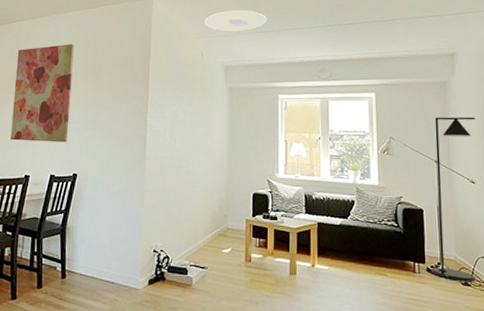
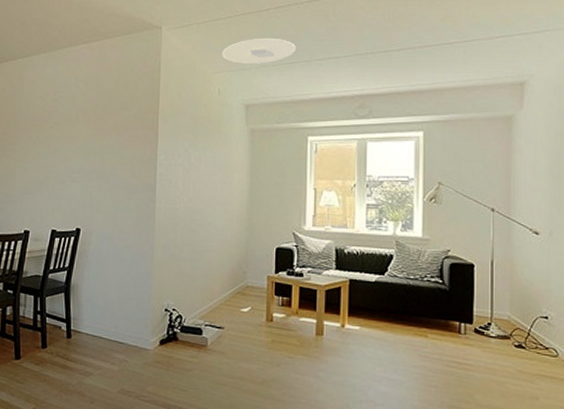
wall art: present [10,44,74,143] -> none [7,84,73,195]
floor lamp: present [430,116,476,282] -> none [479,157,545,344]

